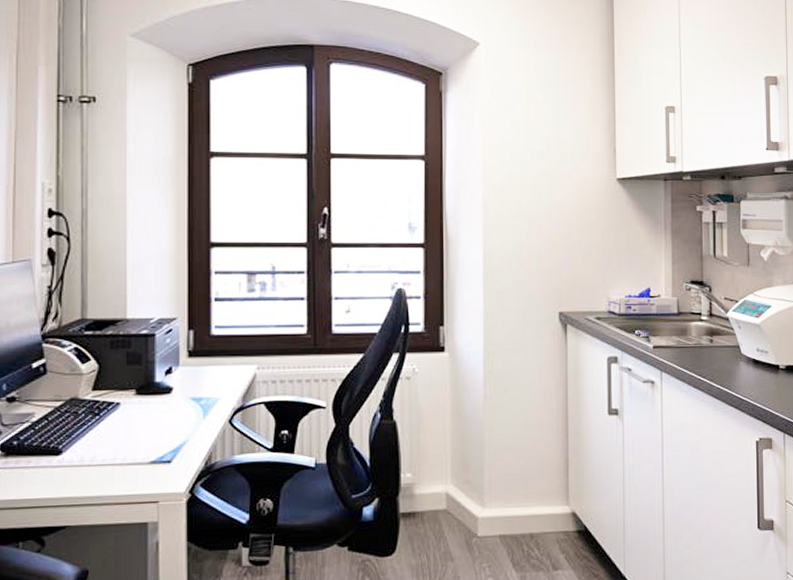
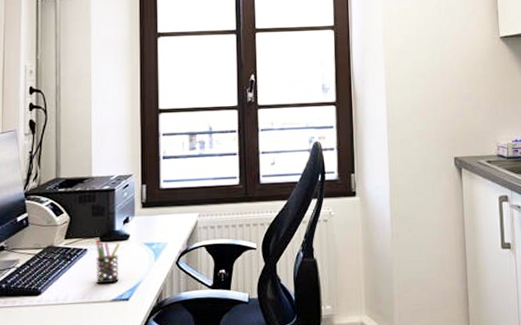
pen holder: none [131,392,161,444] -> present [96,239,120,284]

